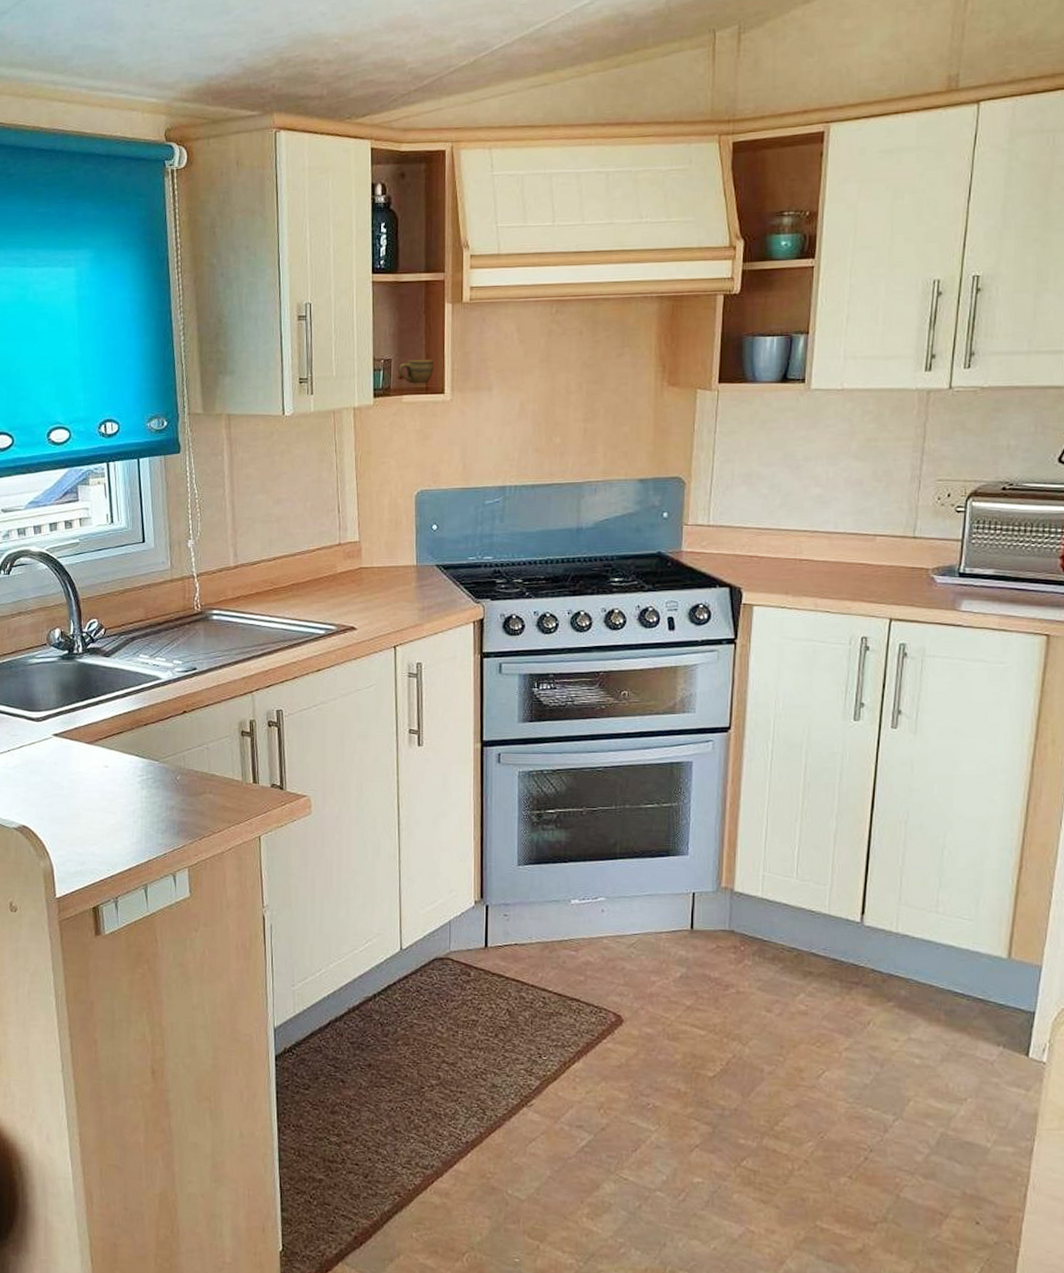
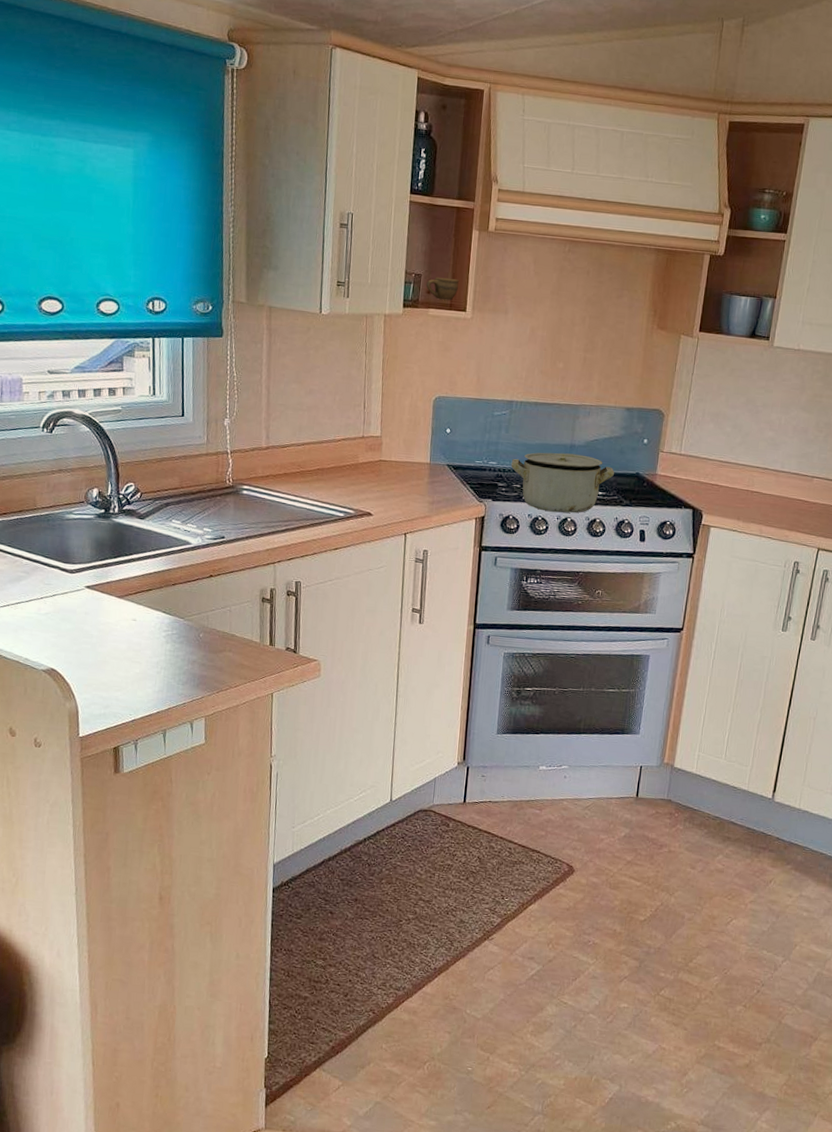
cooking pot: none [509,538,631,607] -> present [511,452,614,513]

